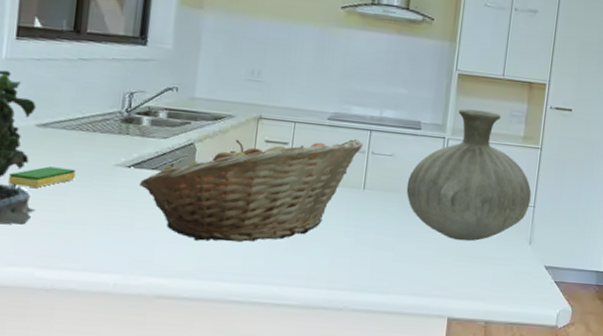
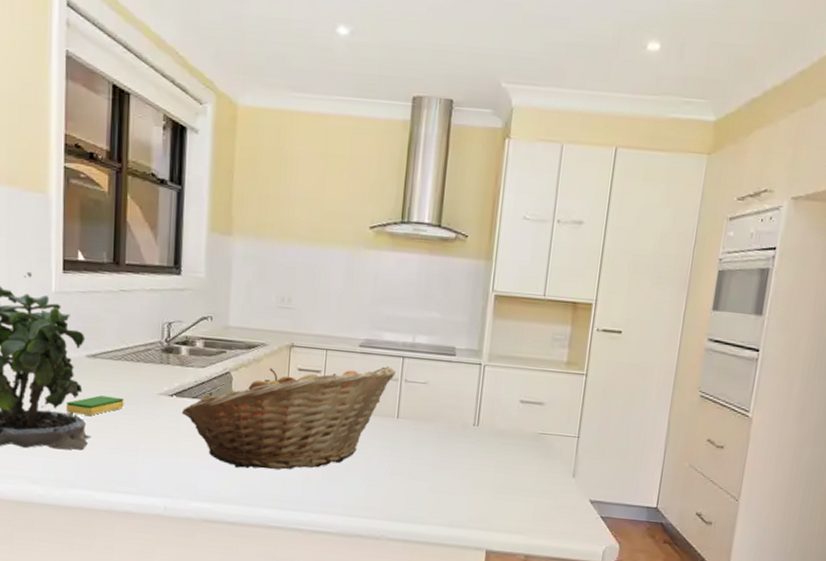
vase: present [406,108,532,241] -> none [441,332,576,473]

